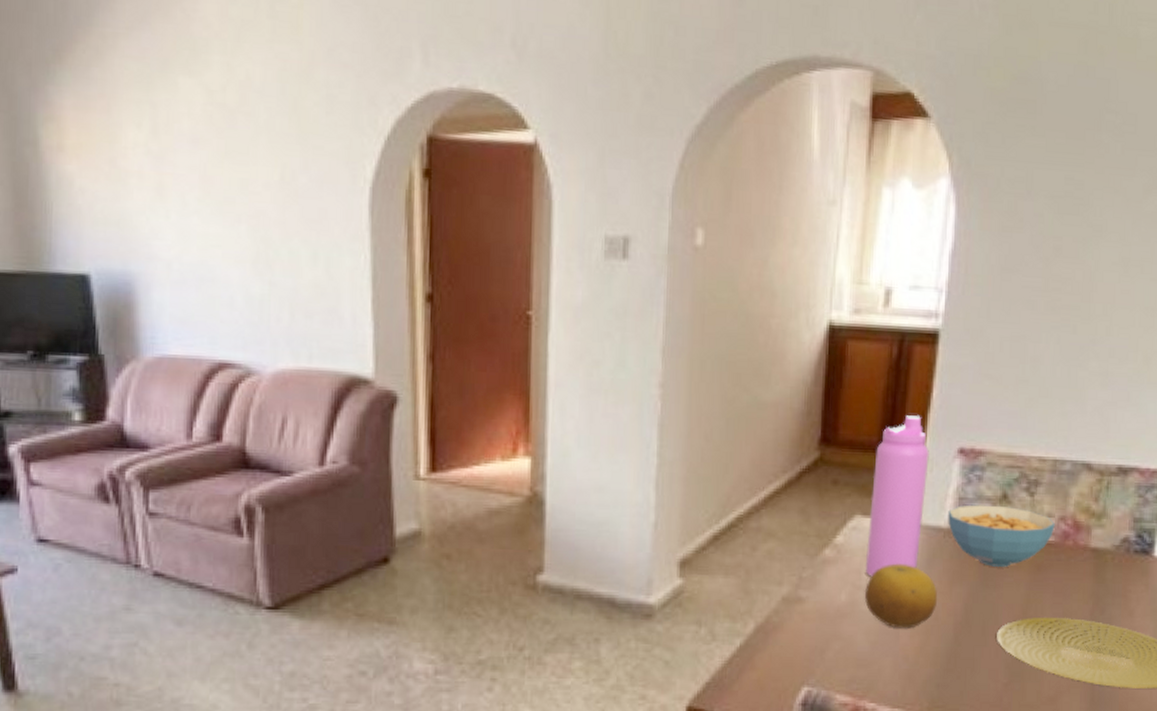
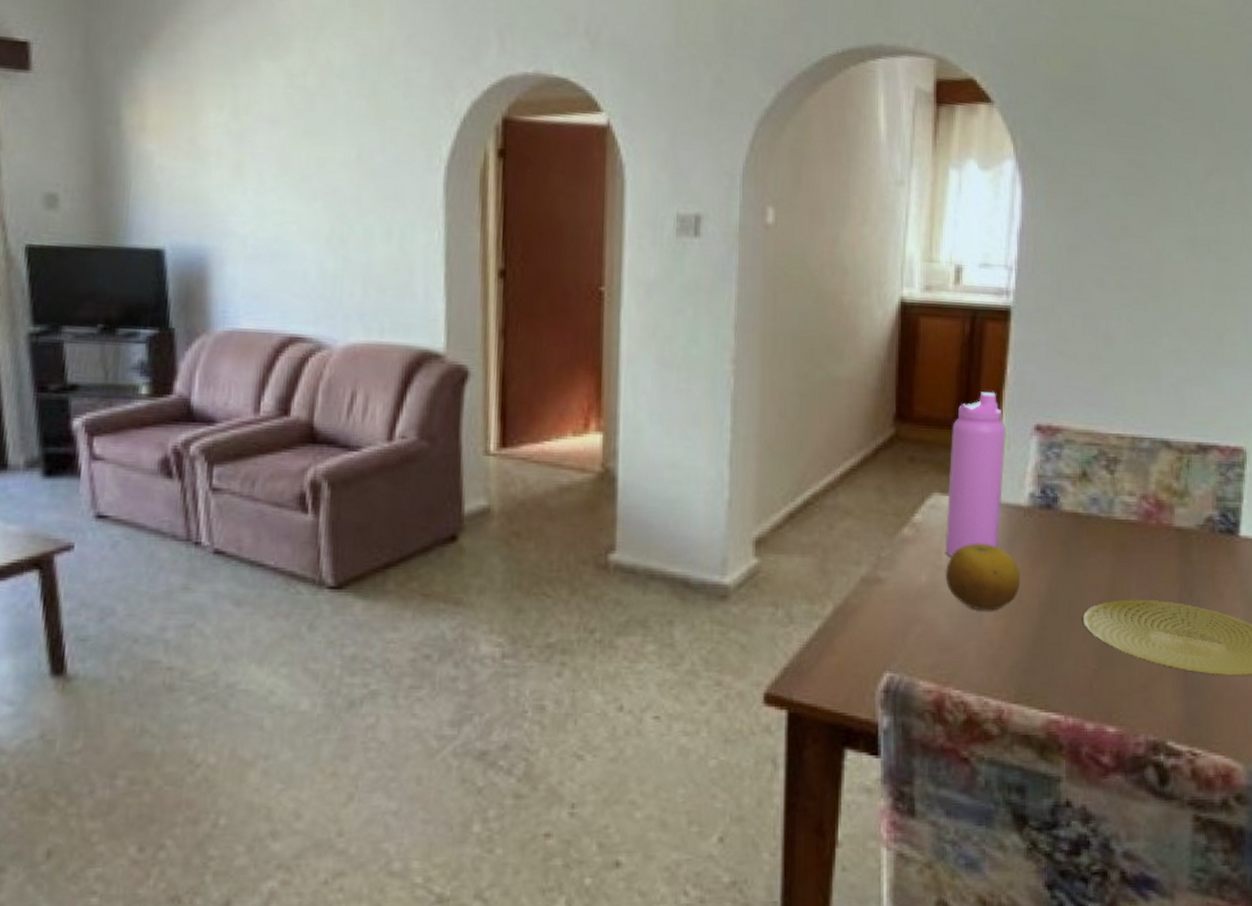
cereal bowl: present [948,504,1055,567] -> none [1027,482,1137,547]

